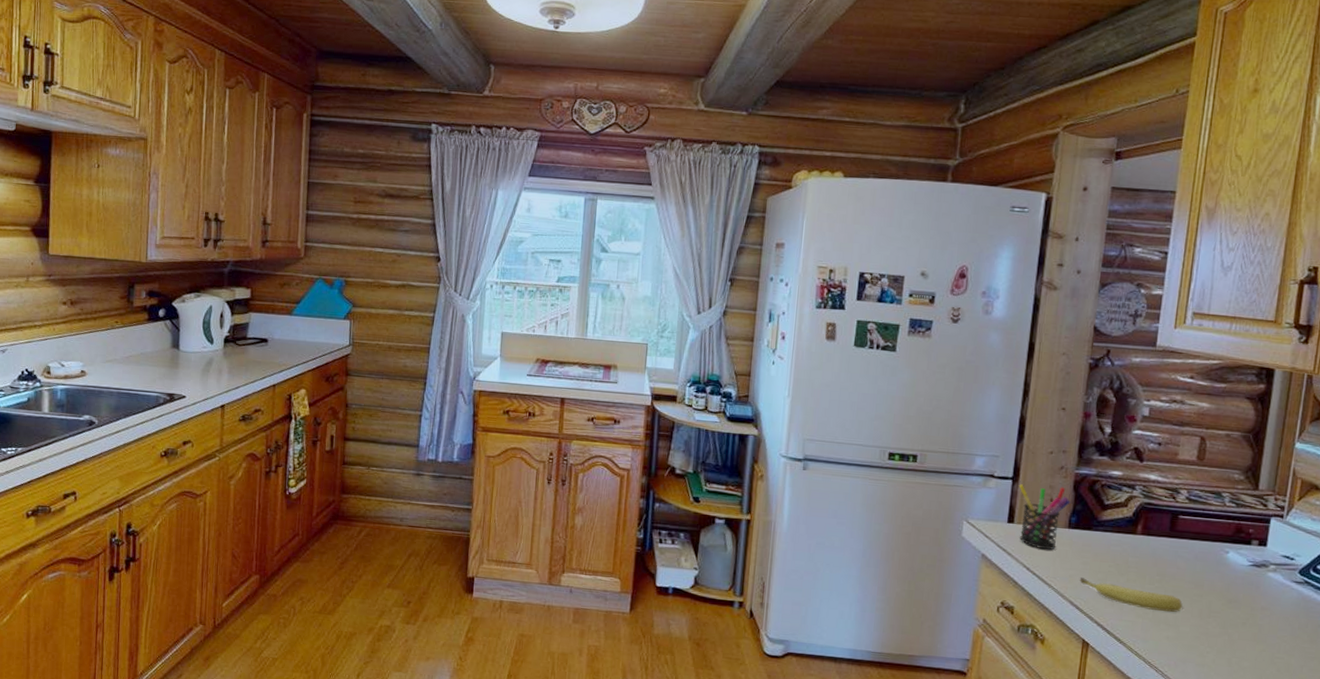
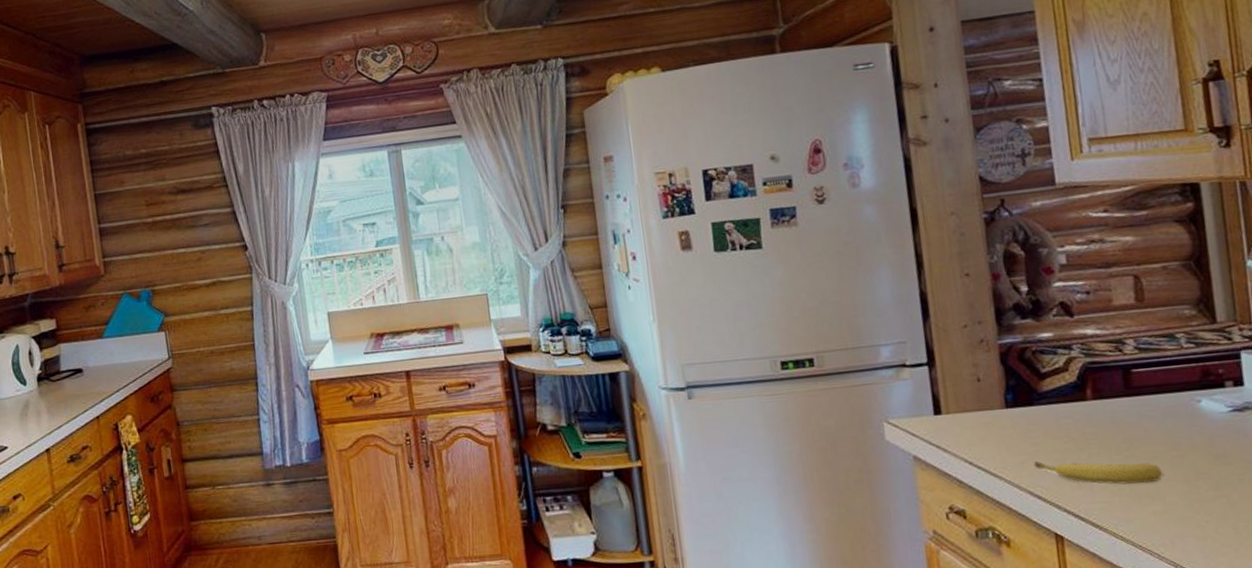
pen holder: present [1018,484,1071,550] -> none [936,362,1001,438]

